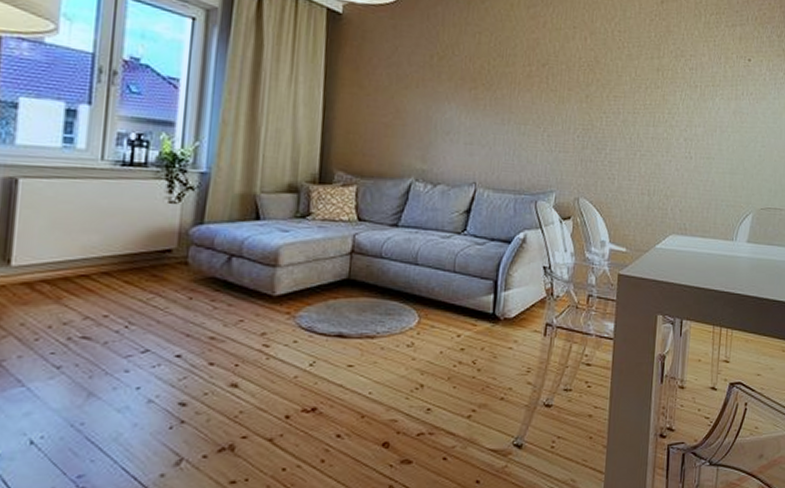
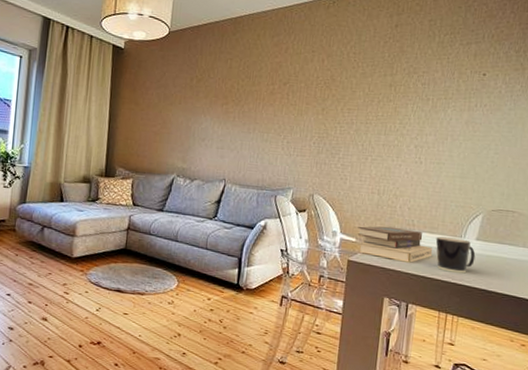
books: none [627,232,706,273] -> present [357,226,433,263]
mug: none [708,241,747,281] -> present [435,236,476,274]

